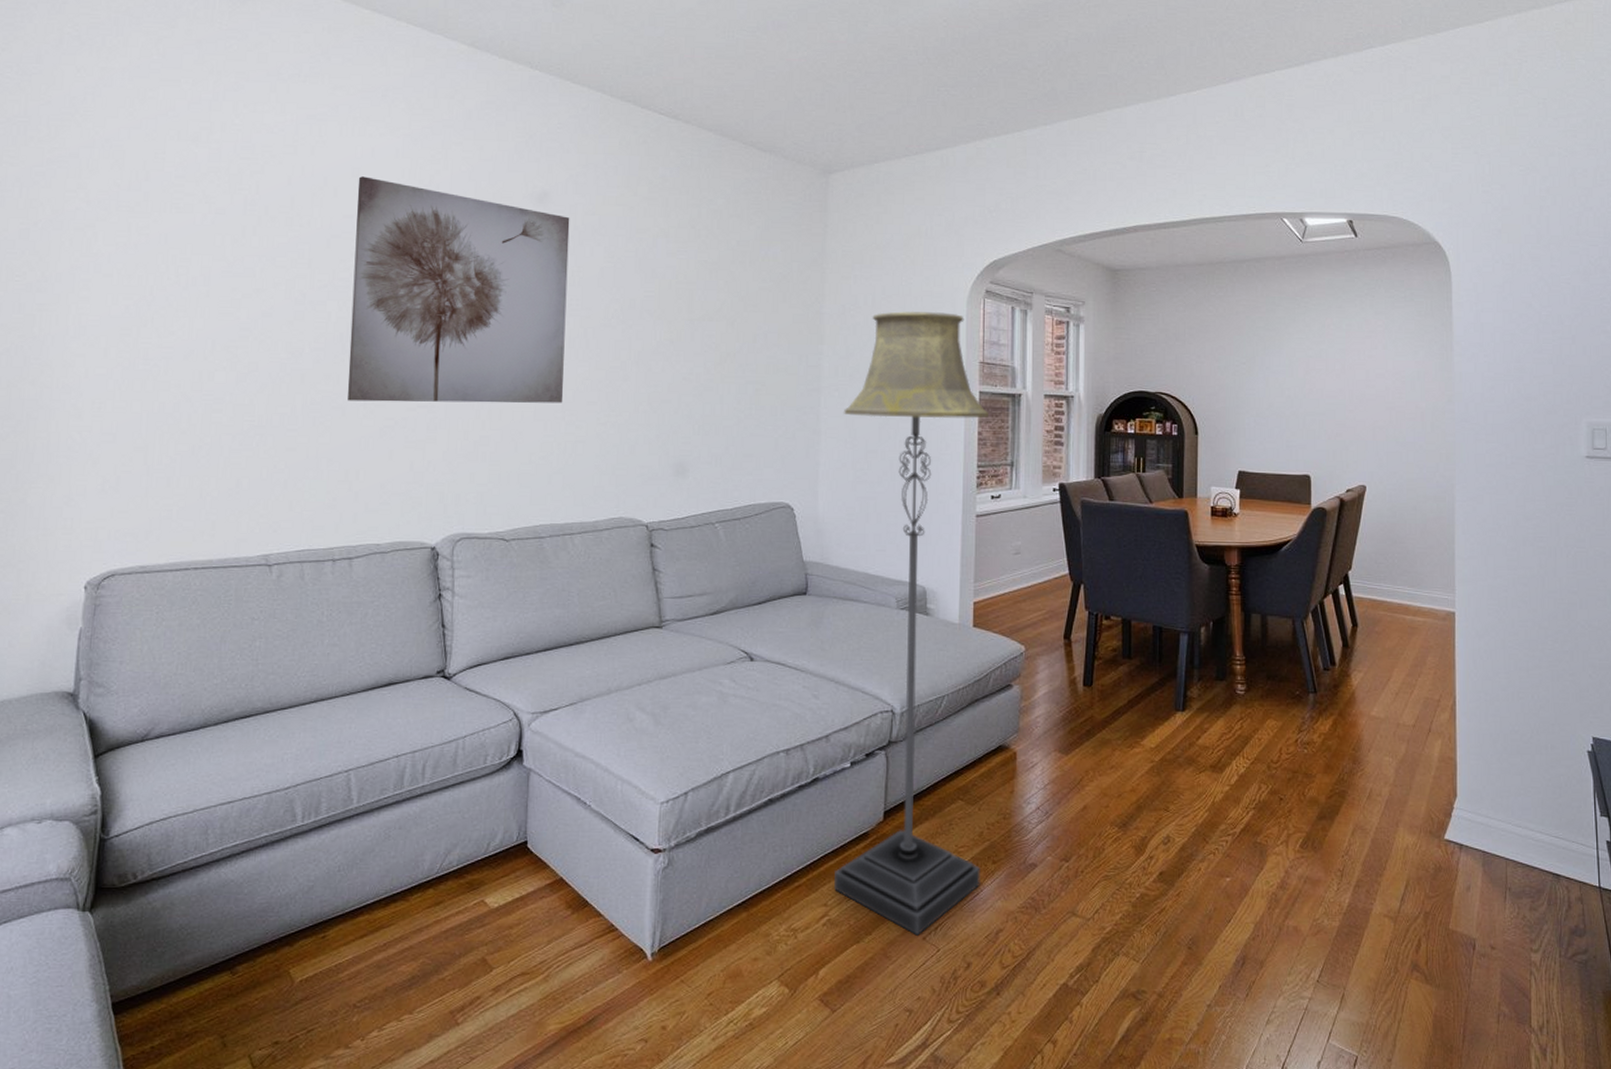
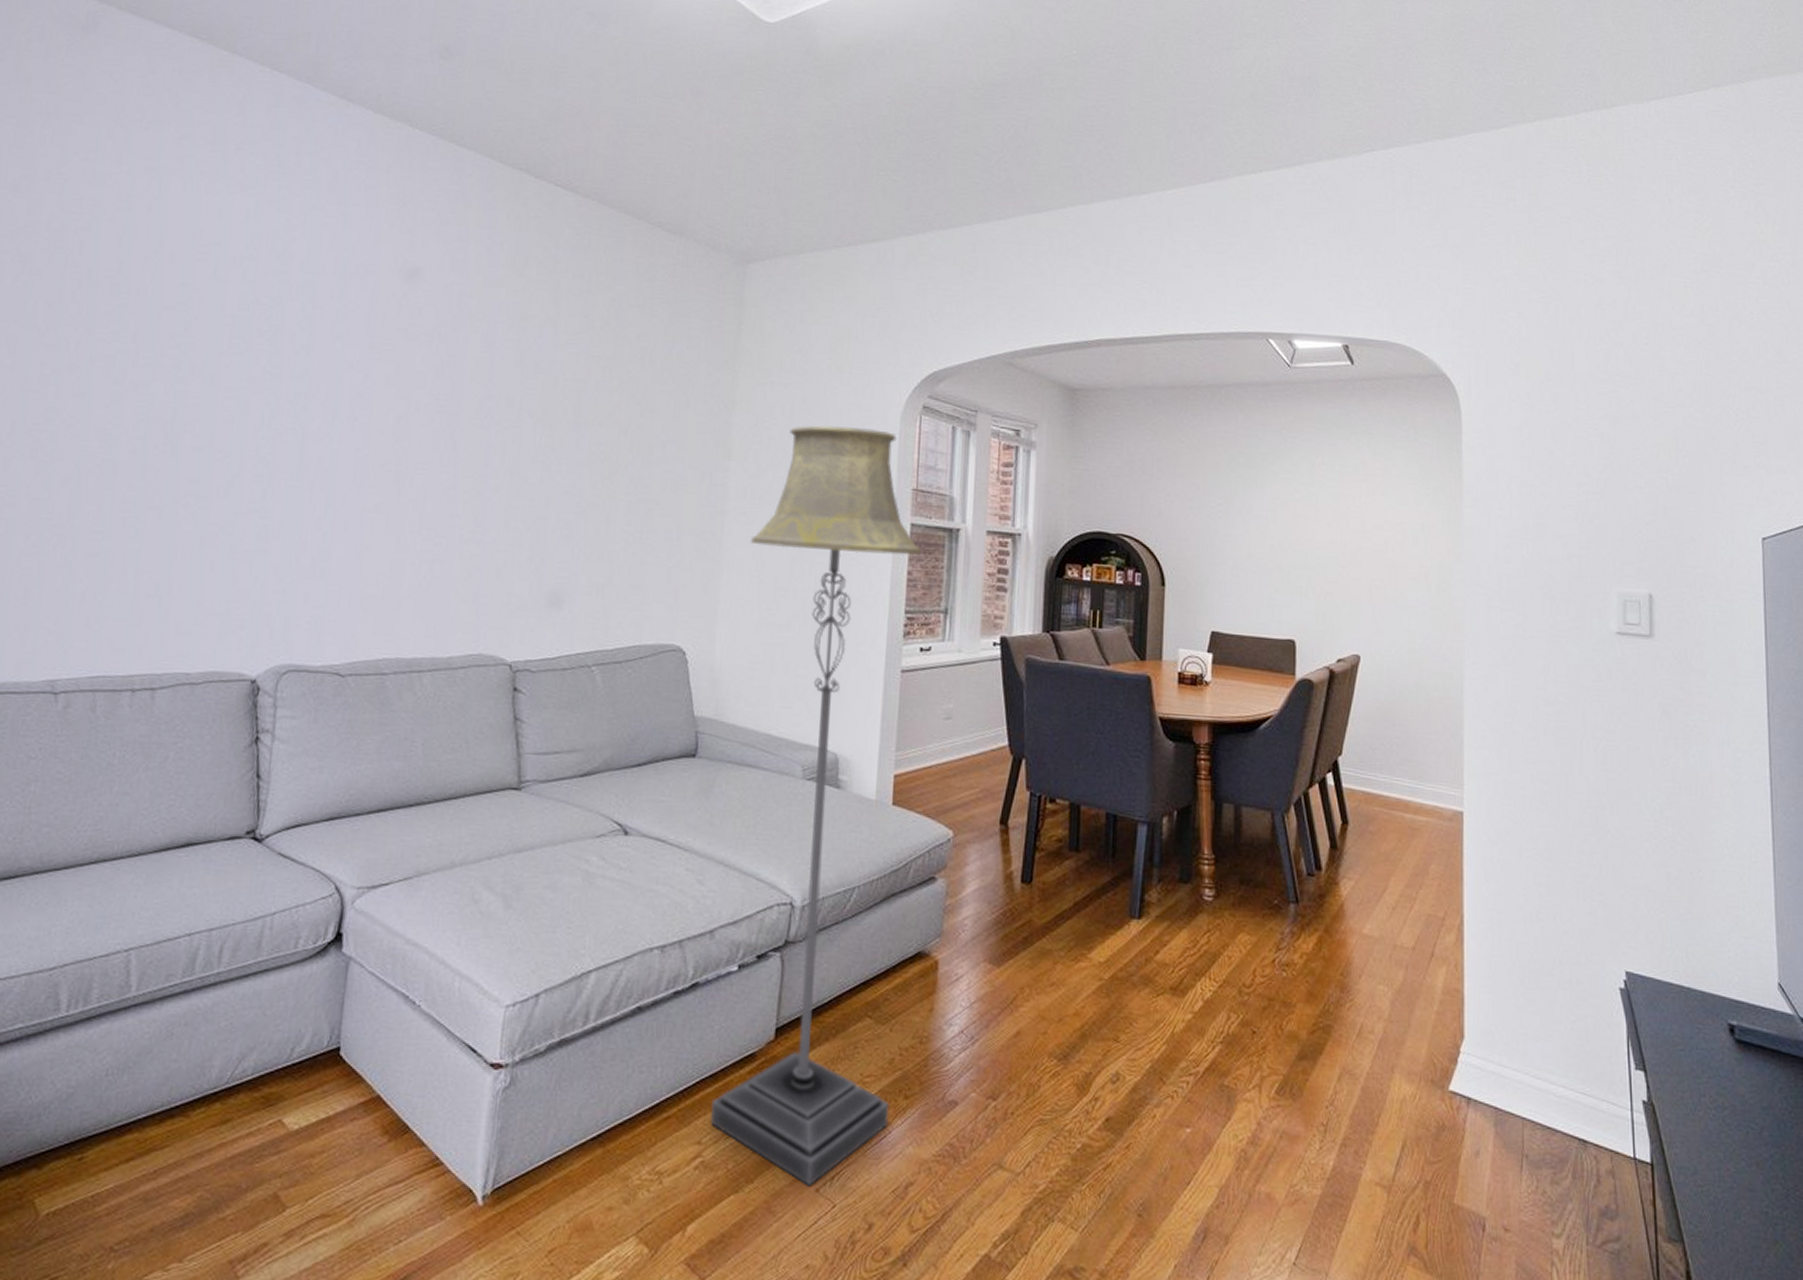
wall art: present [347,176,570,403] -> none [166,240,444,515]

